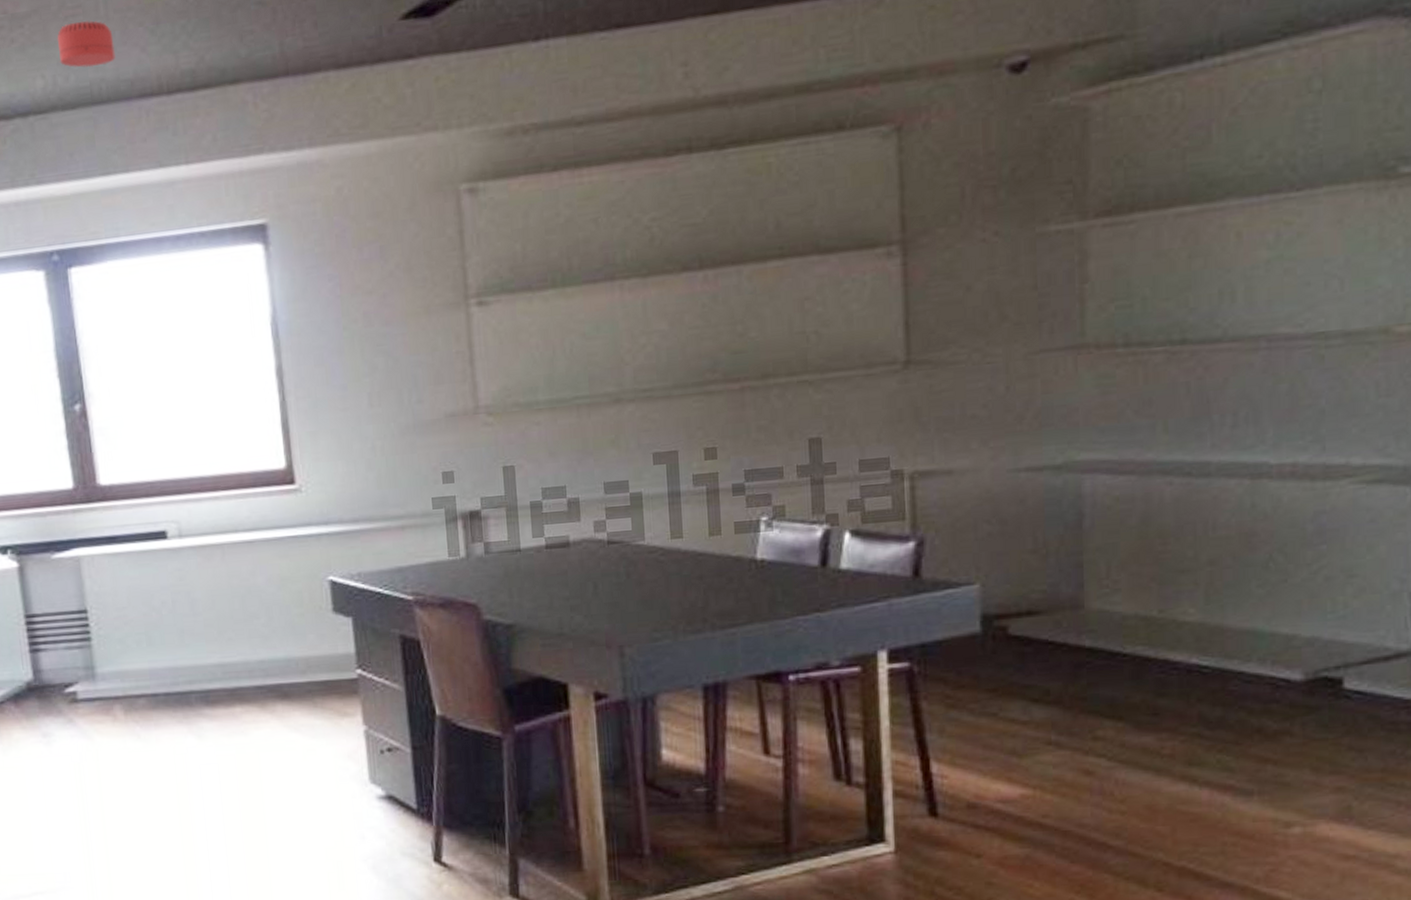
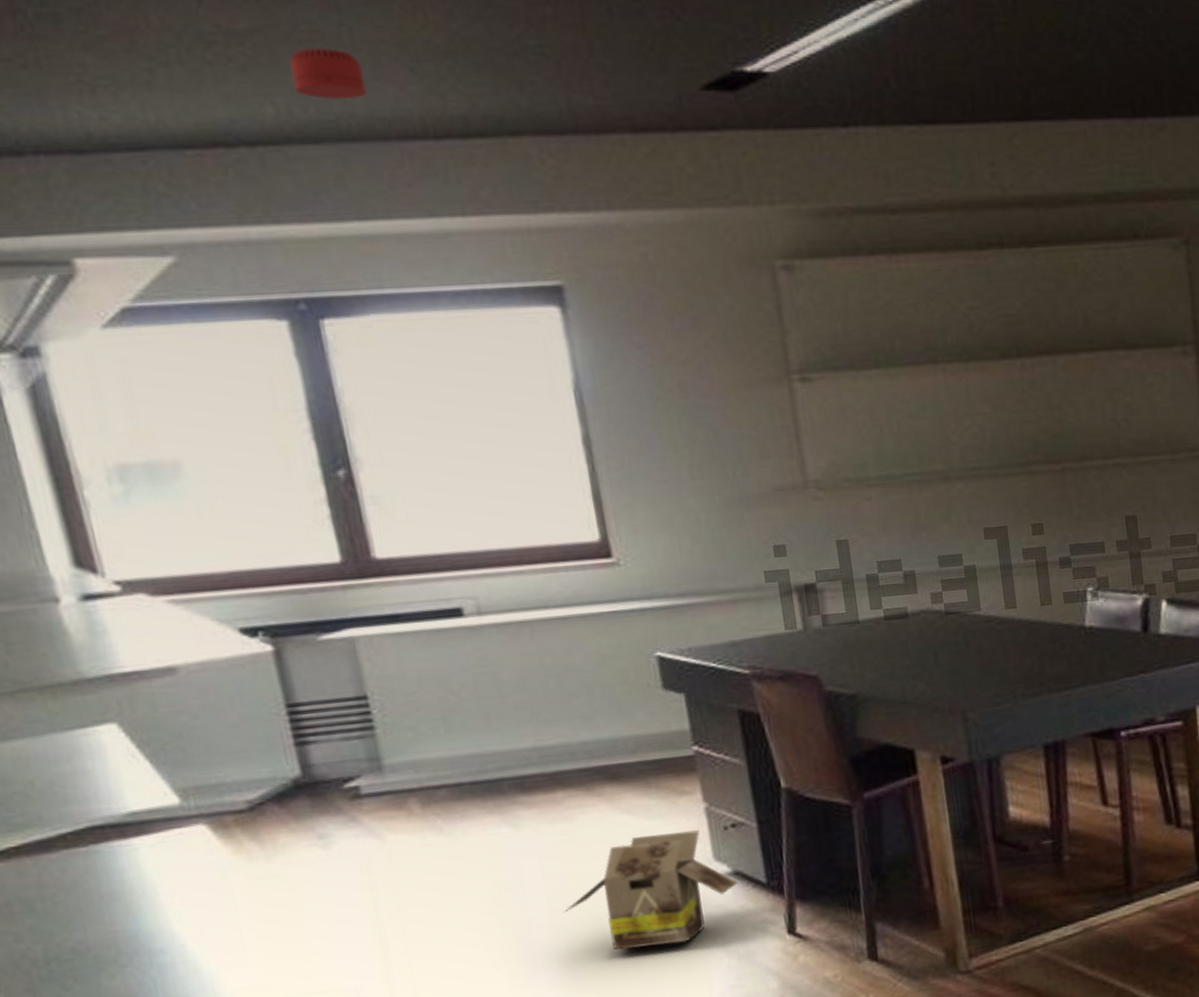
cardboard box: none [235,751,391,862] -> present [563,830,738,951]

